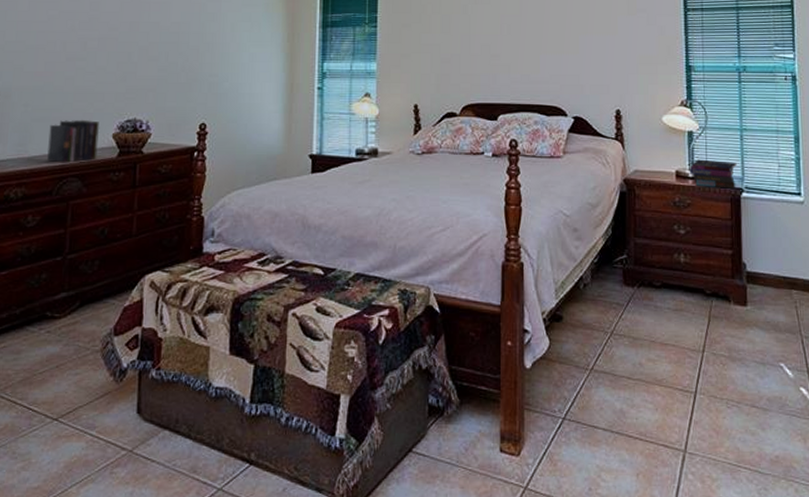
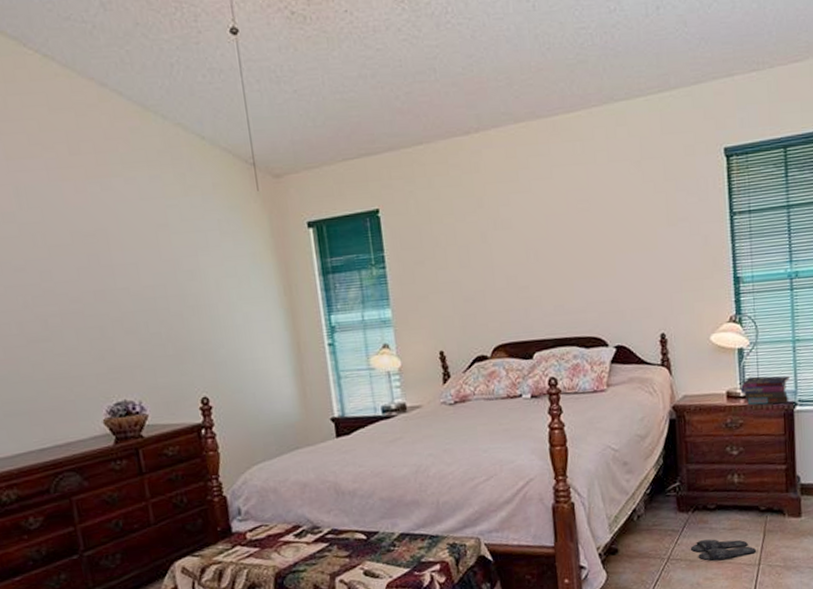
books: present [46,119,100,163] -> none [27,407,92,458]
slippers: none [635,318,700,342] -> present [691,539,756,561]

